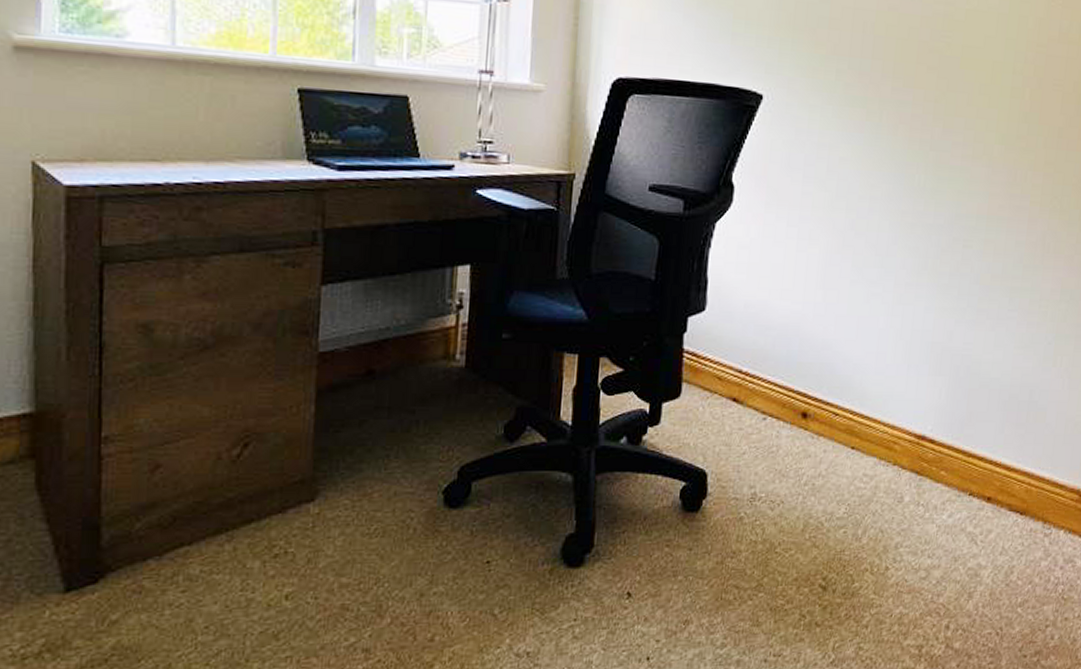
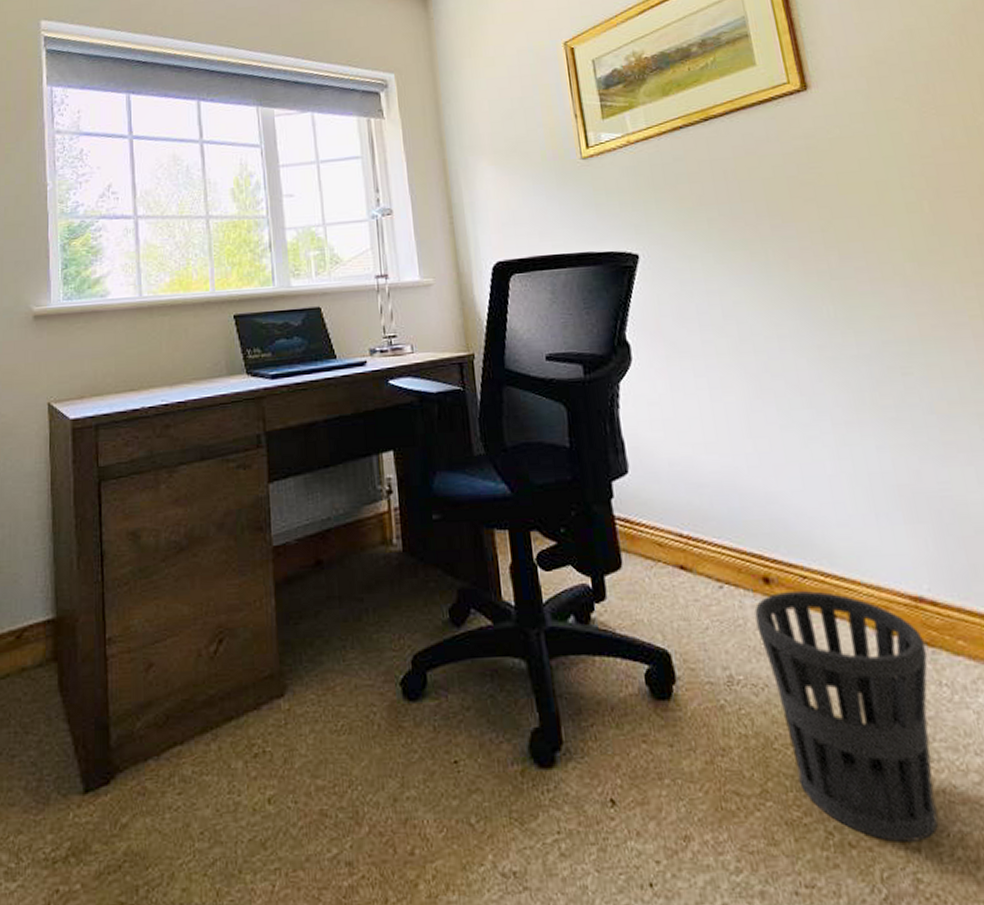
wastebasket: none [786,425,916,622] -> present [754,590,939,842]

